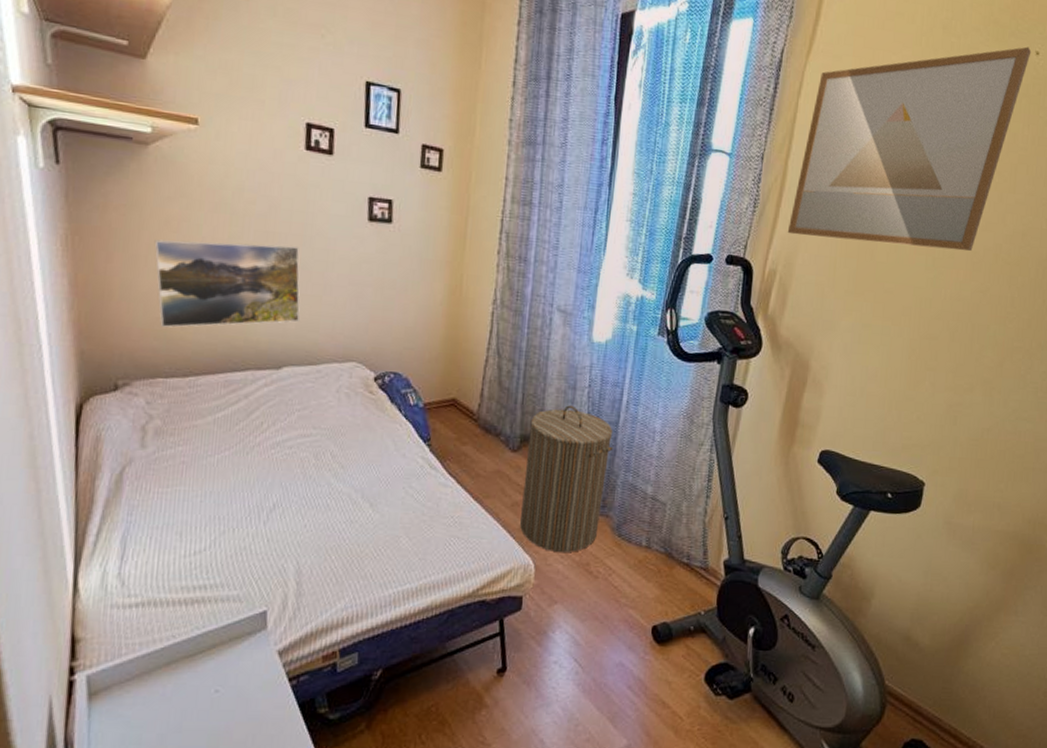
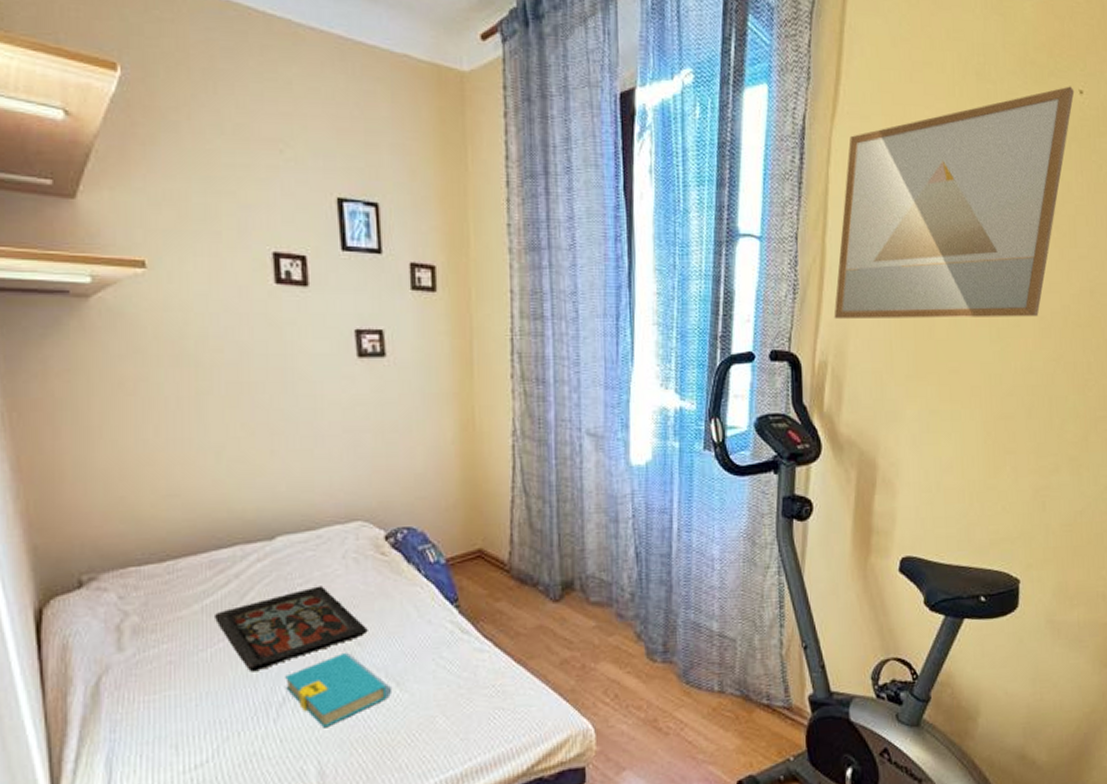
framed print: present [154,239,300,328] -> none [108,394,289,506]
tray: none [223,413,351,480] -> present [213,586,368,672]
book: none [277,472,366,535] -> present [285,652,393,728]
laundry hamper: present [520,405,613,552] -> none [571,541,669,711]

